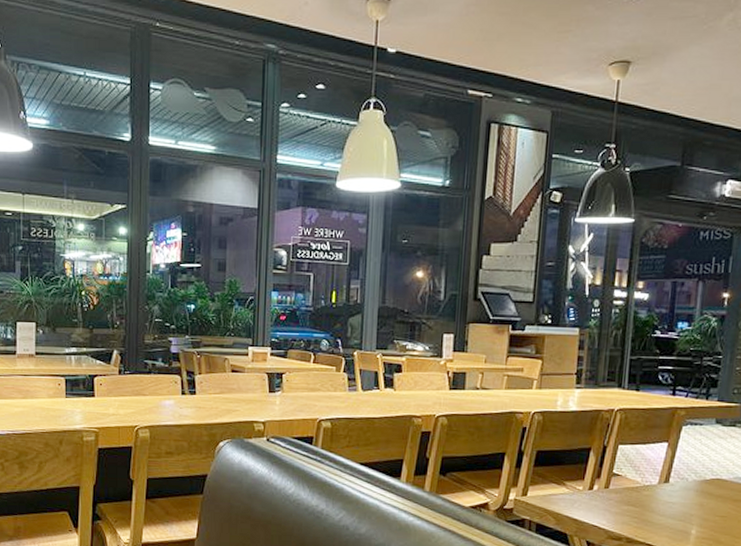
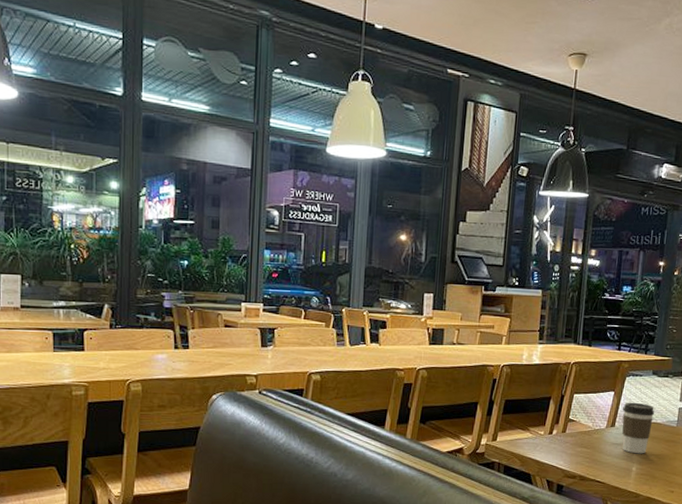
coffee cup: none [678,455,719,515] -> present [622,402,655,454]

